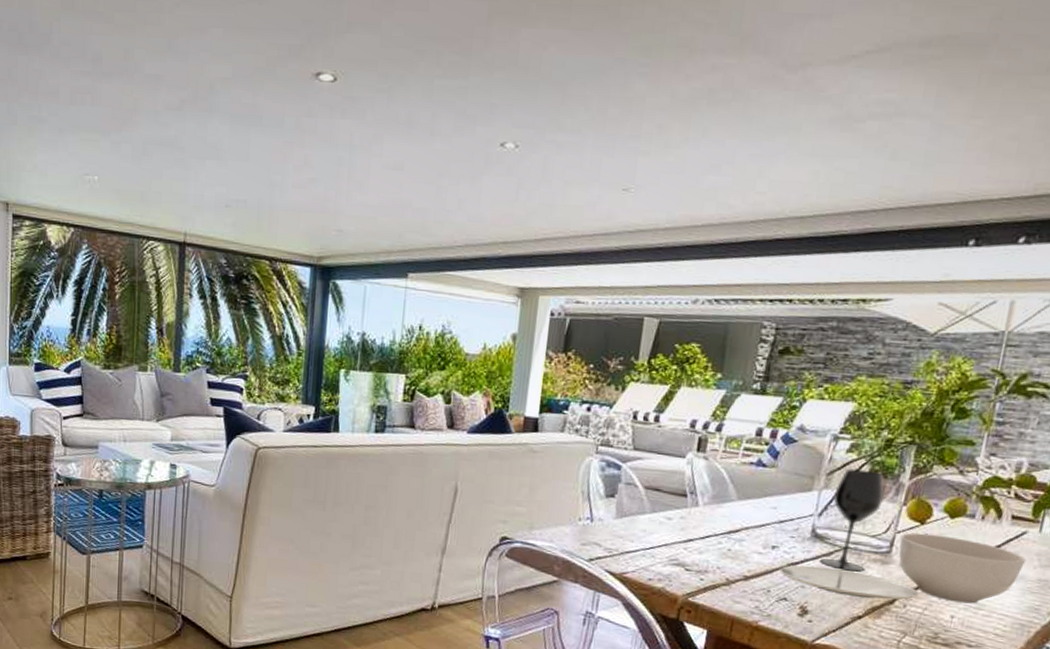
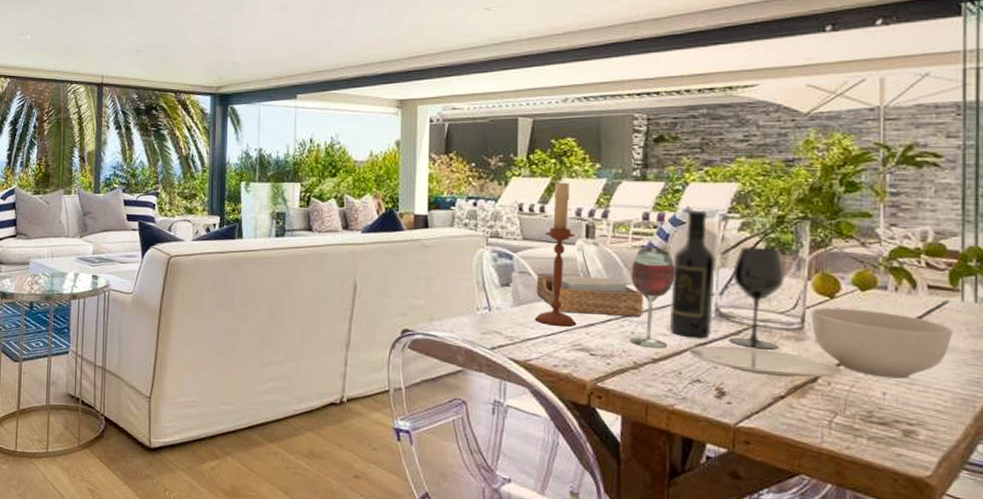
candlestick: none [635,387,688,541] -> present [534,178,577,327]
napkin holder: none [640,488,745,535] -> present [536,275,644,318]
wineglass: none [725,464,780,566] -> present [629,247,676,348]
wine bottle: none [766,428,822,559] -> present [670,210,717,339]

